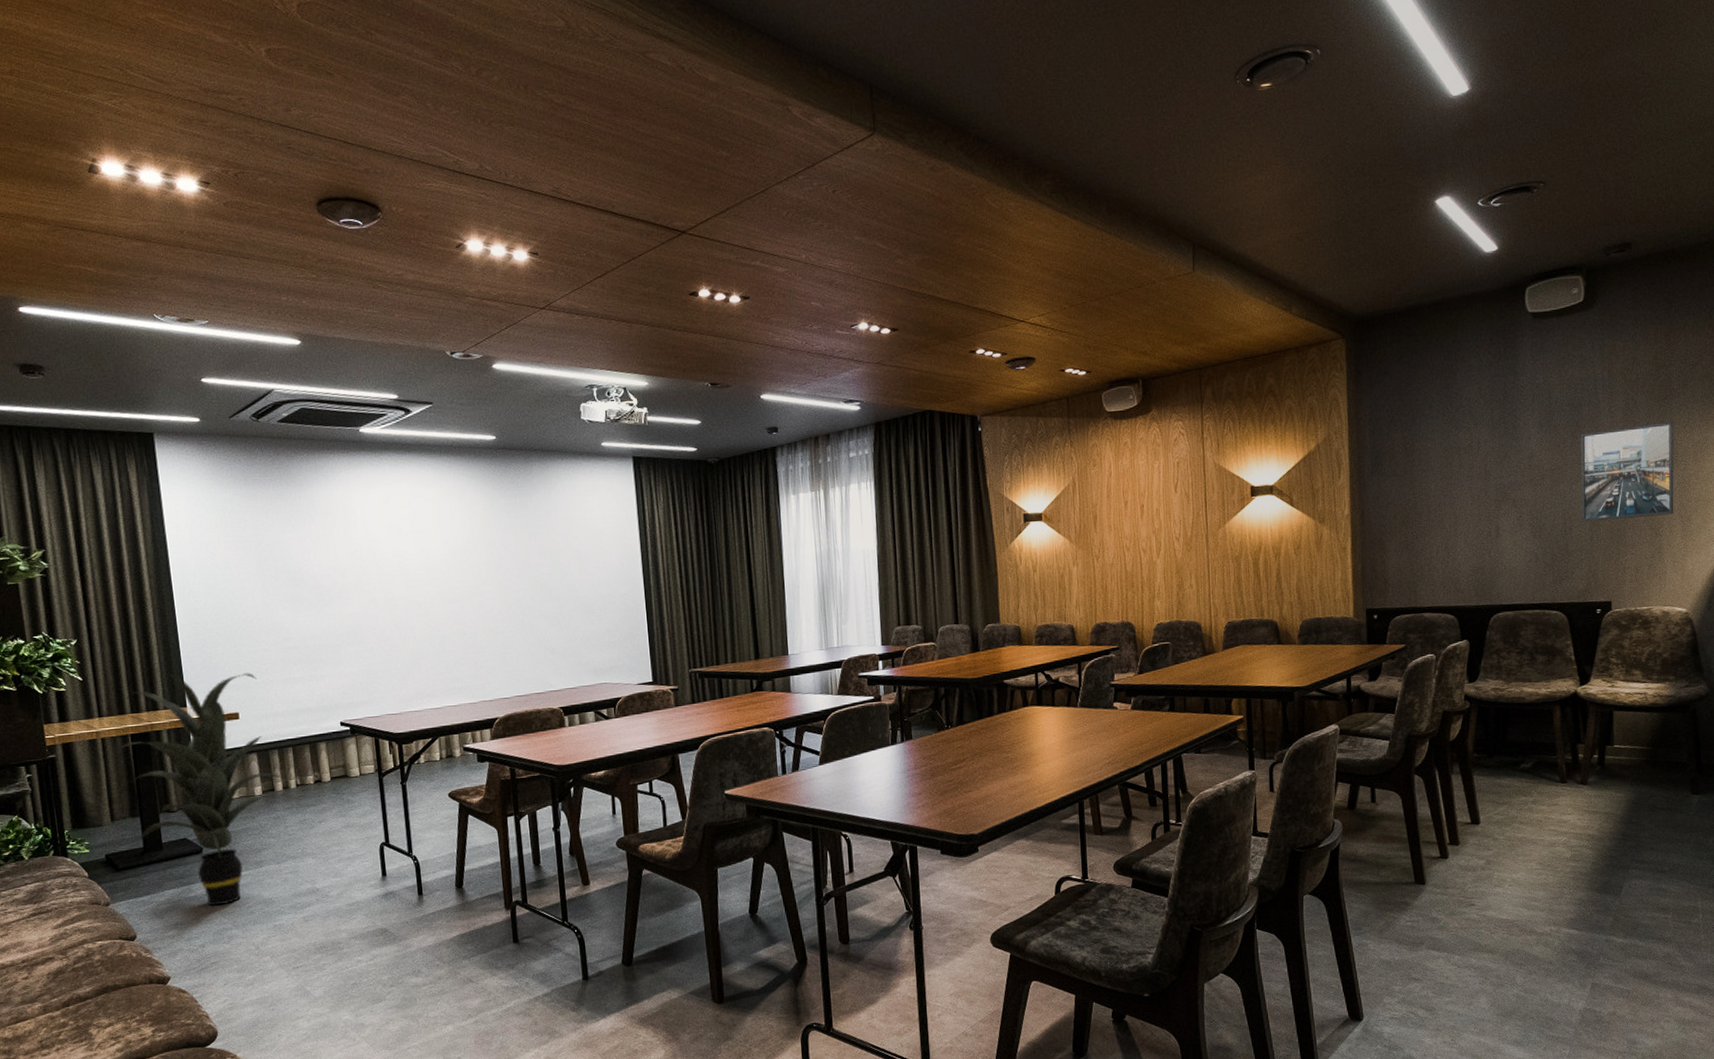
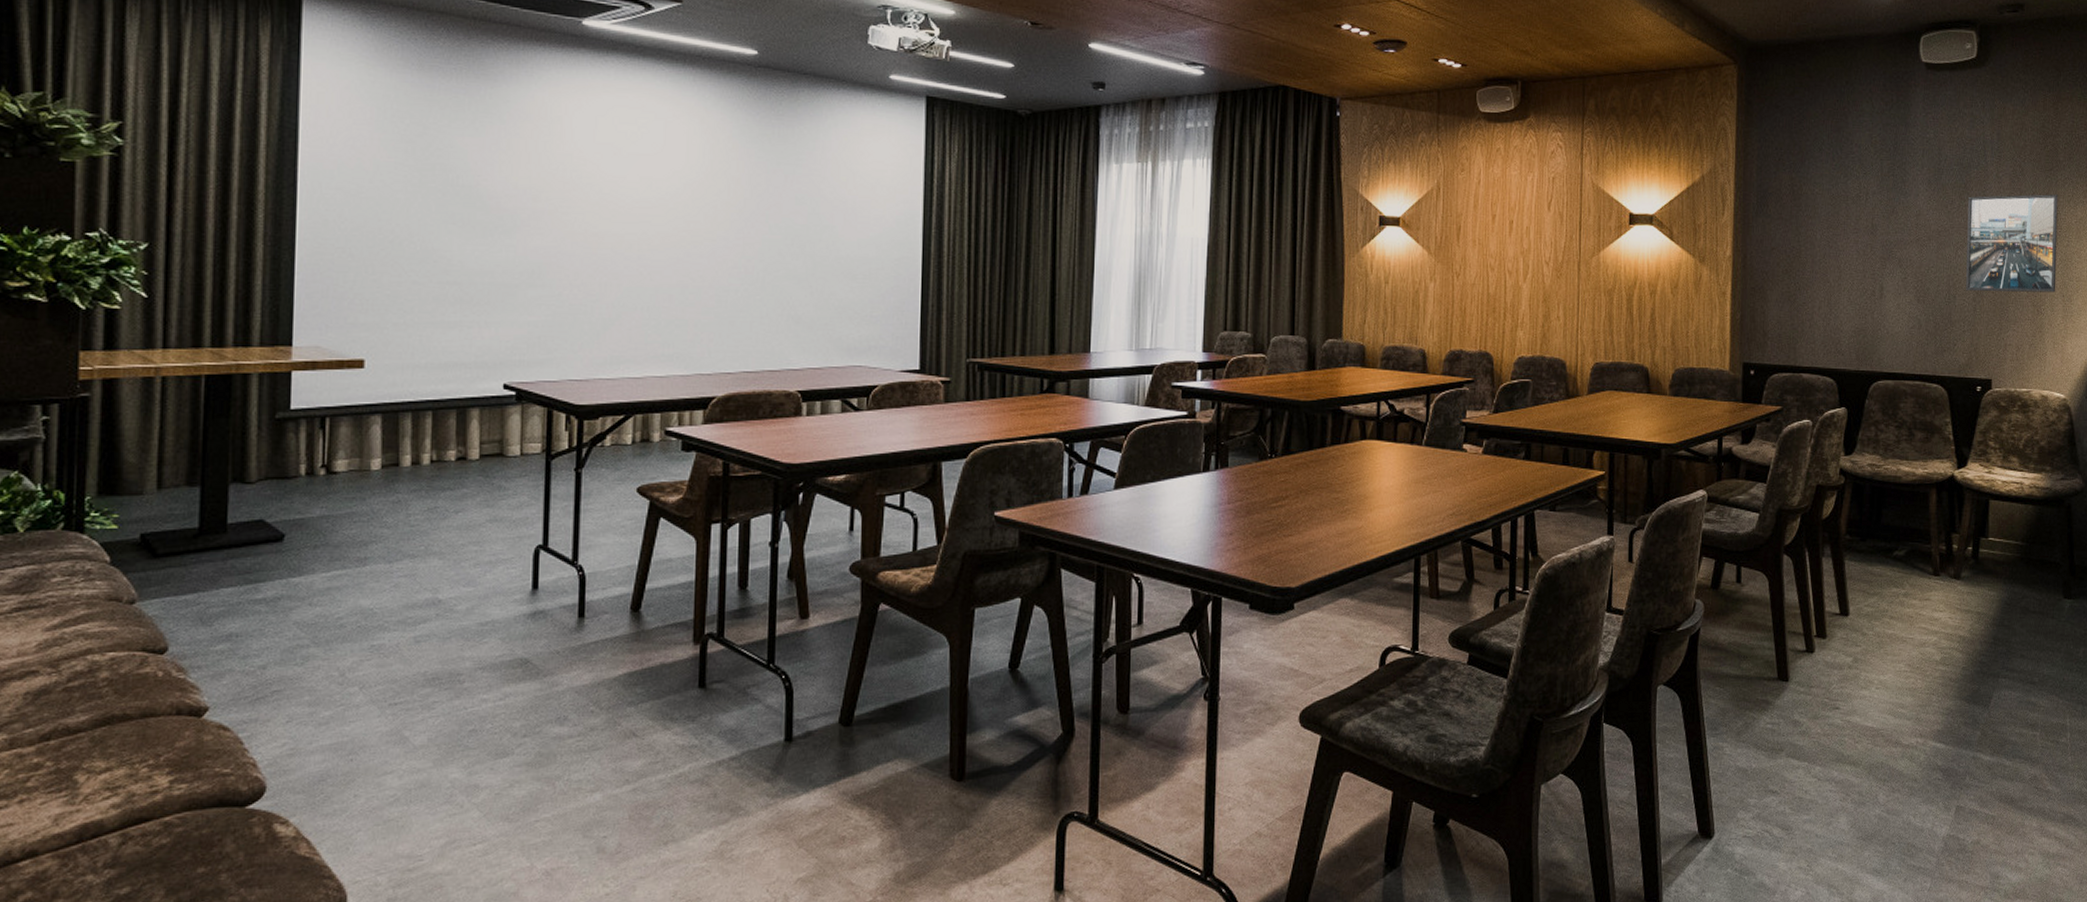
indoor plant: present [119,670,288,906] -> none [185,293,420,614]

